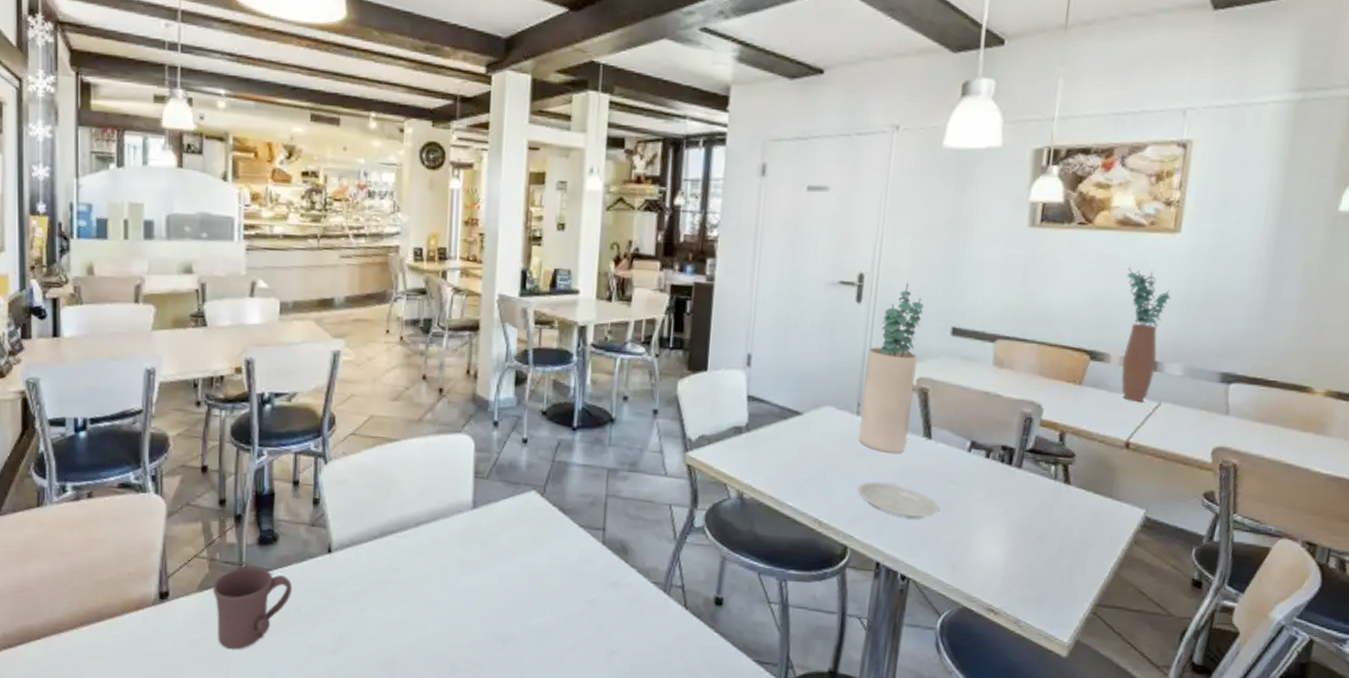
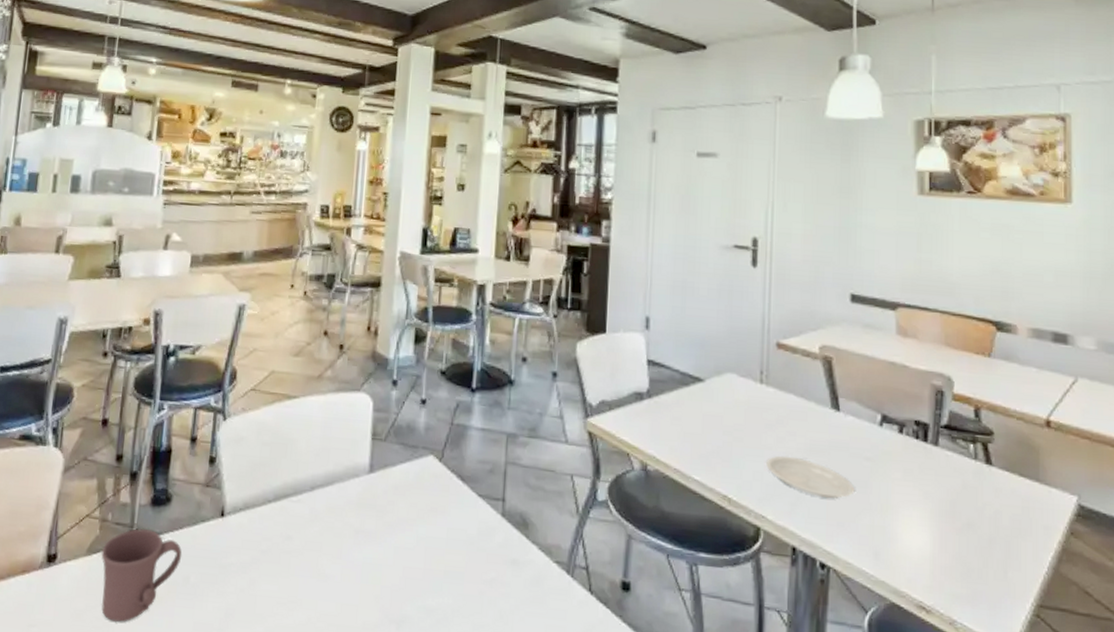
vase: present [858,282,924,453] -> none [763,248,821,426]
vase: present [1120,267,1171,403] -> none [1024,237,1072,378]

